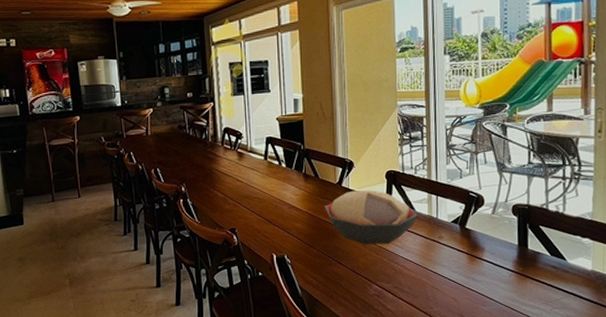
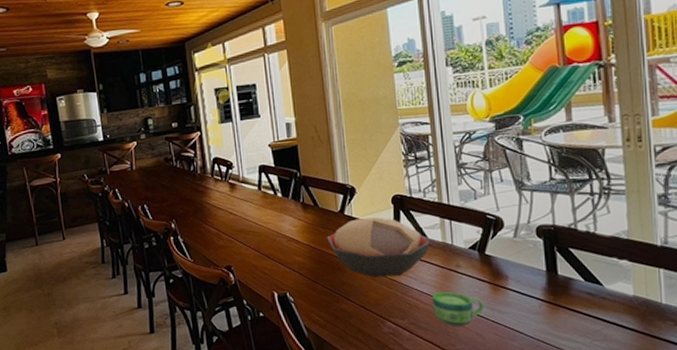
cup: none [415,260,461,292] -> present [432,292,484,327]

